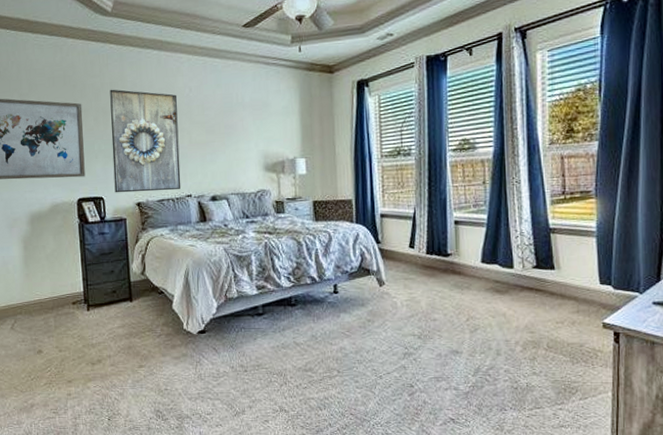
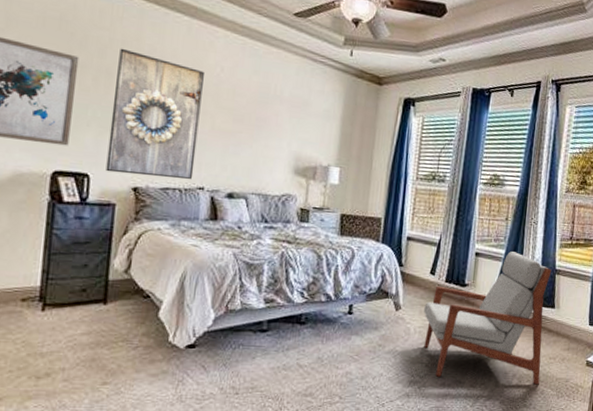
armchair: none [408,215,548,351] -> present [424,251,552,385]

